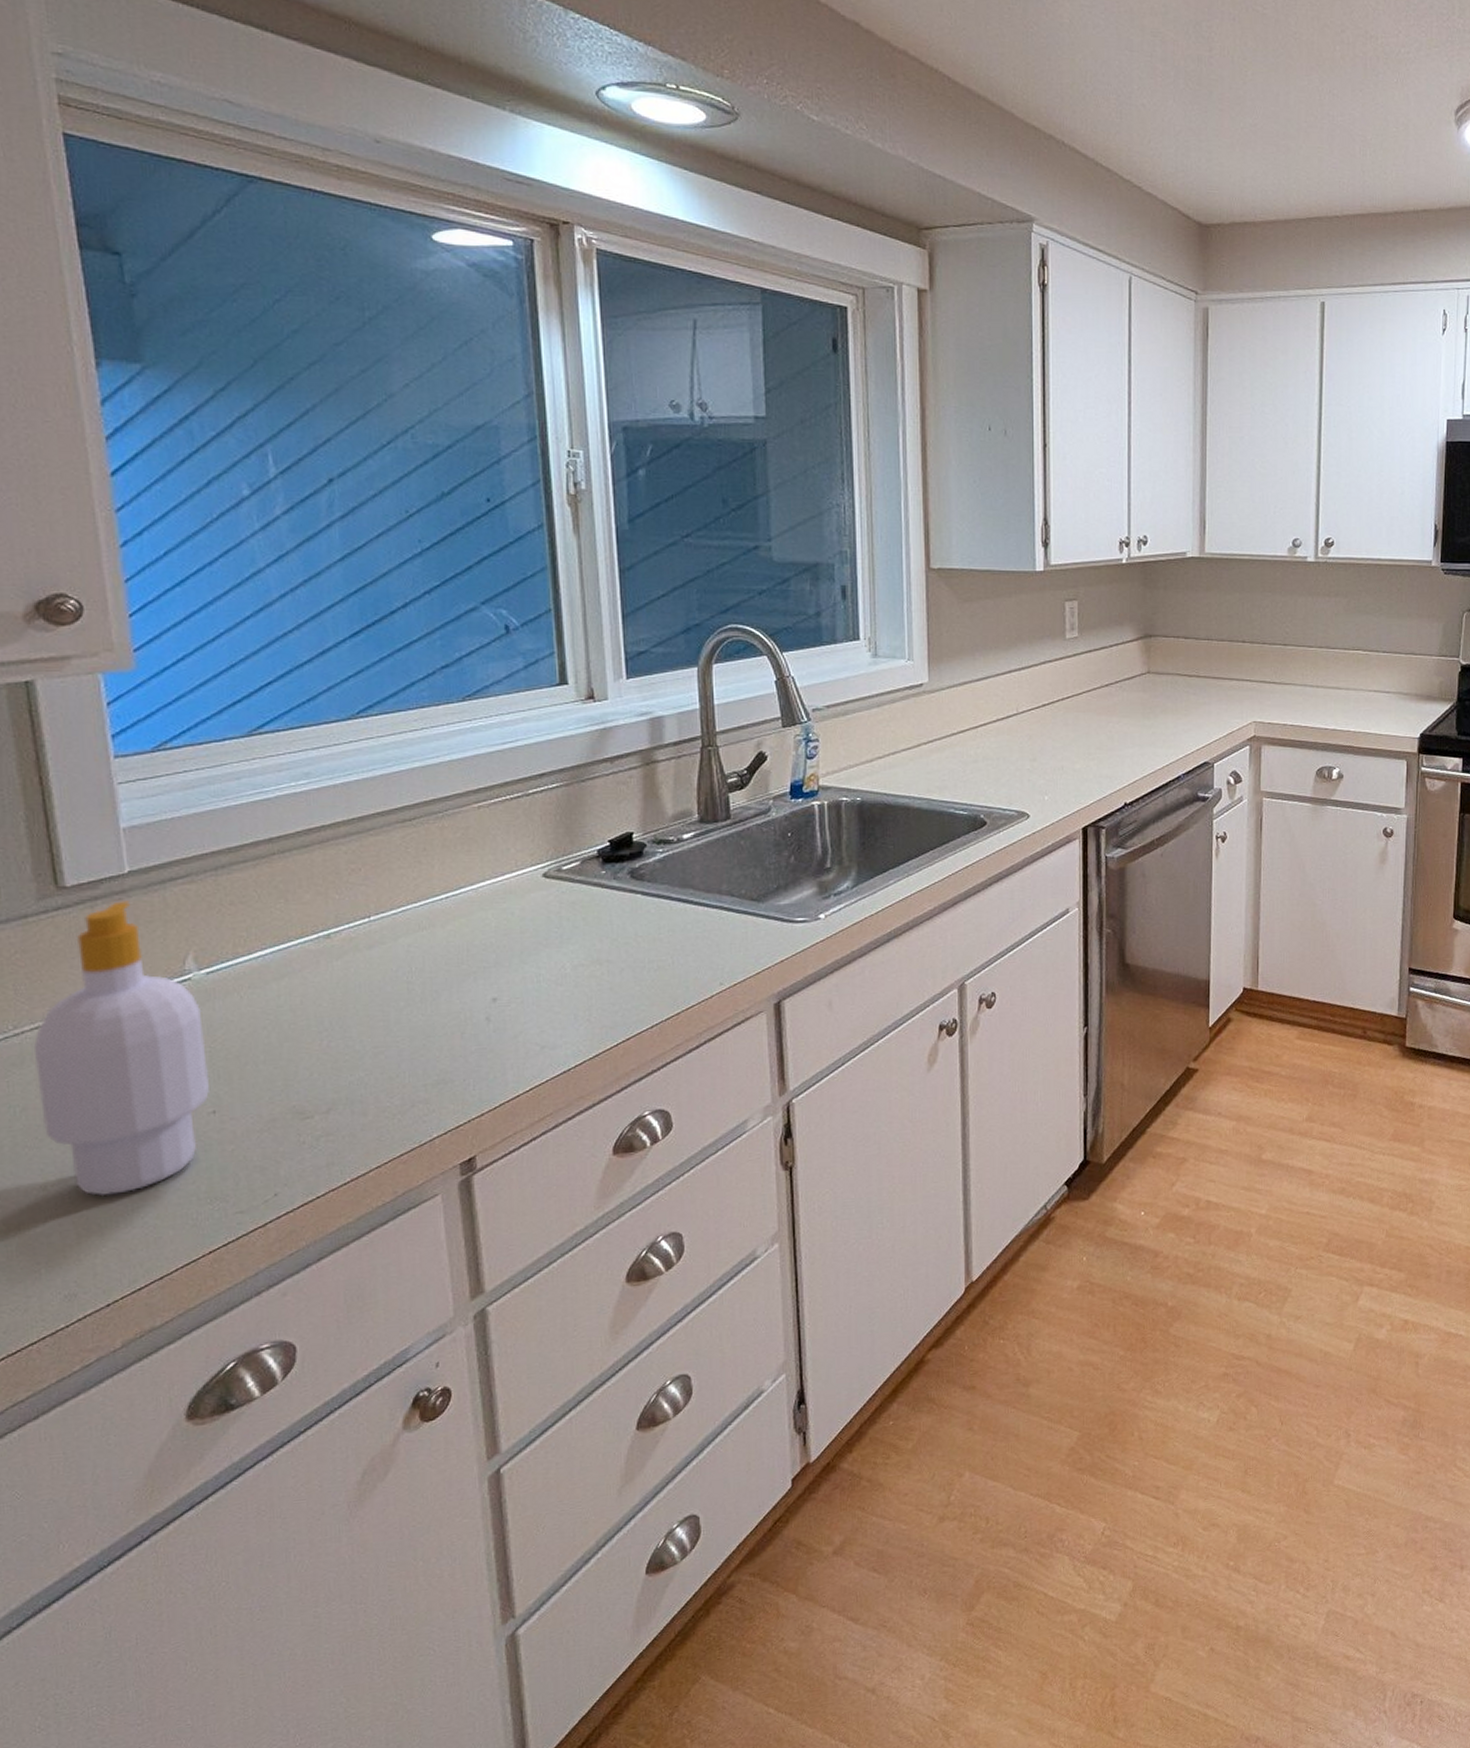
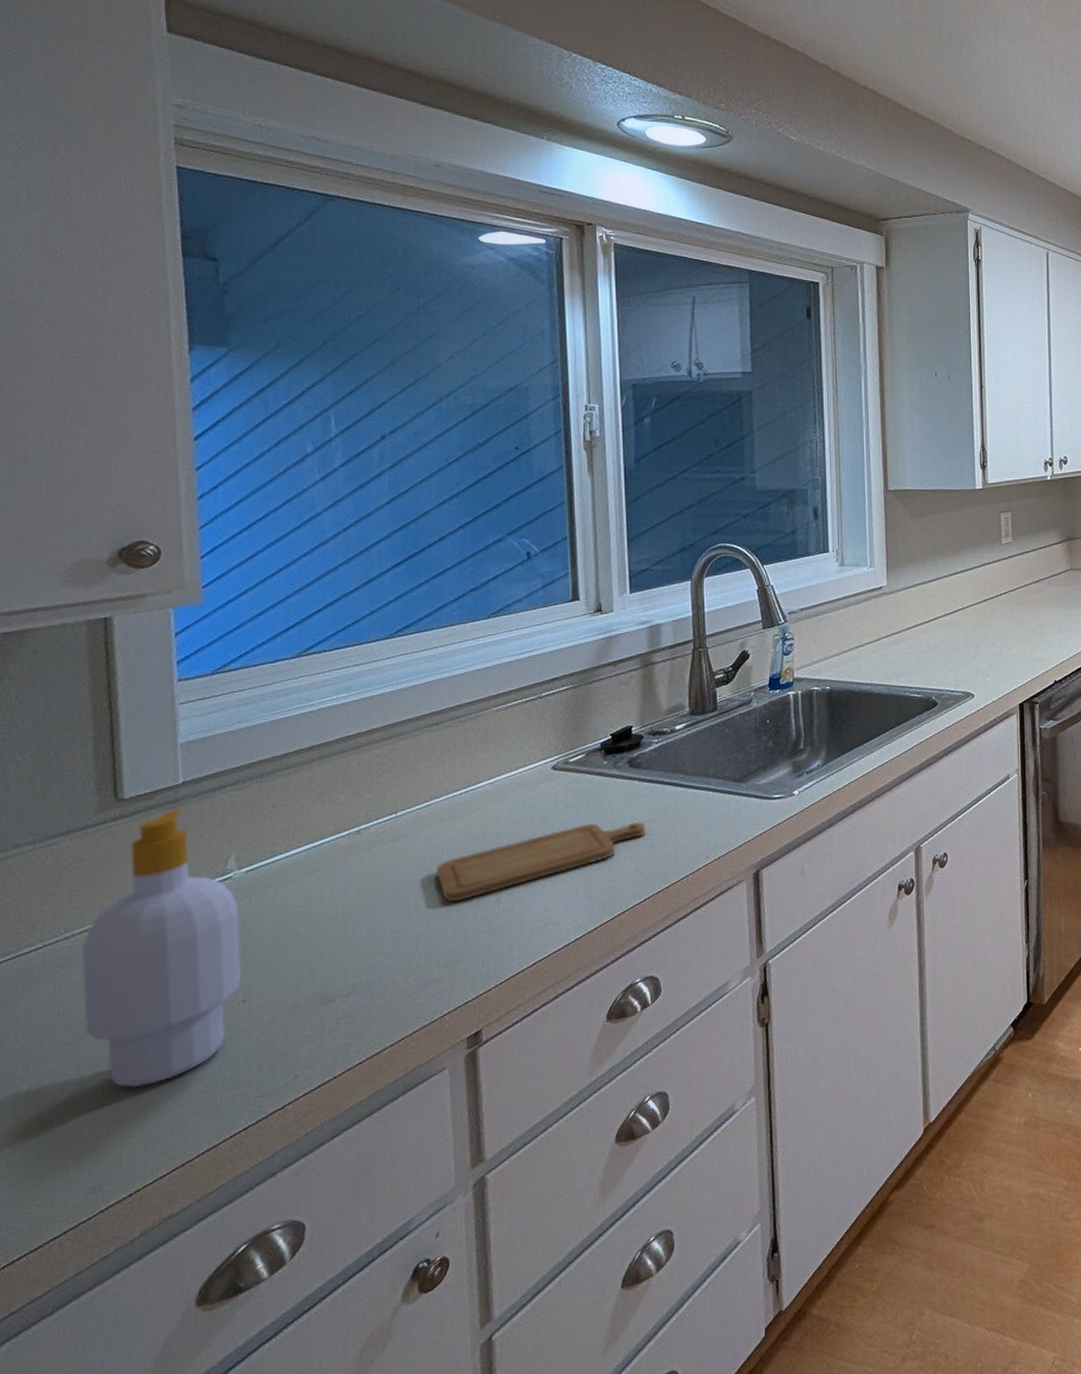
chopping board: none [418,939,652,1017] -> present [437,822,646,902]

